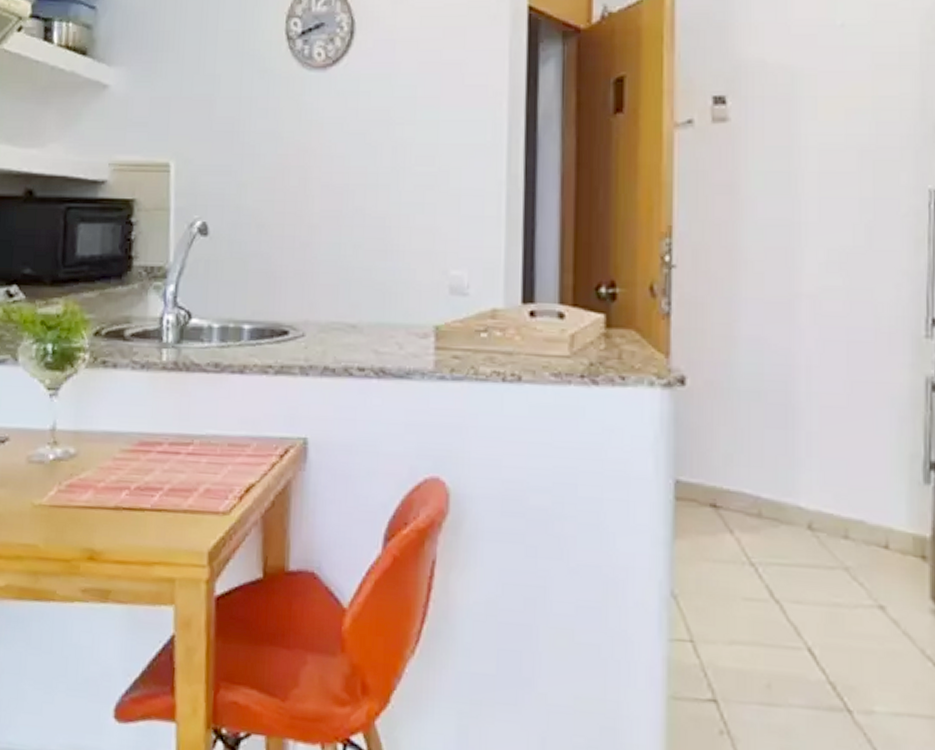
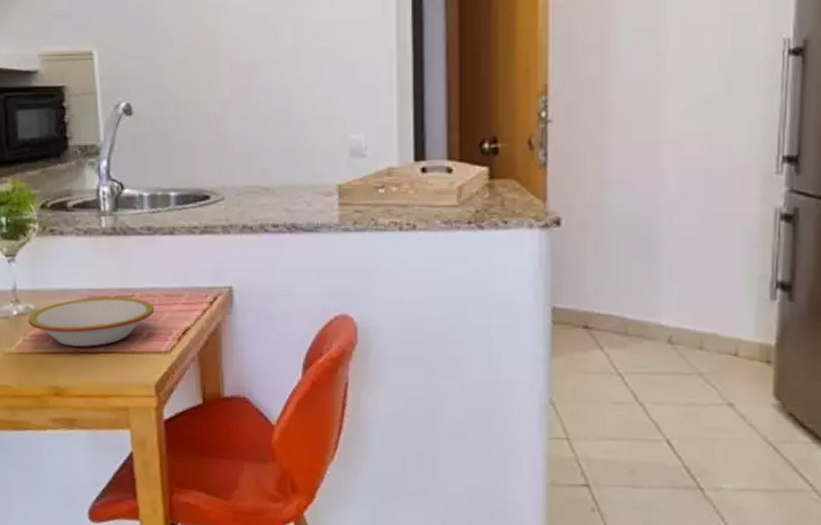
bowl: none [65,443,215,503] -> present [28,296,155,347]

